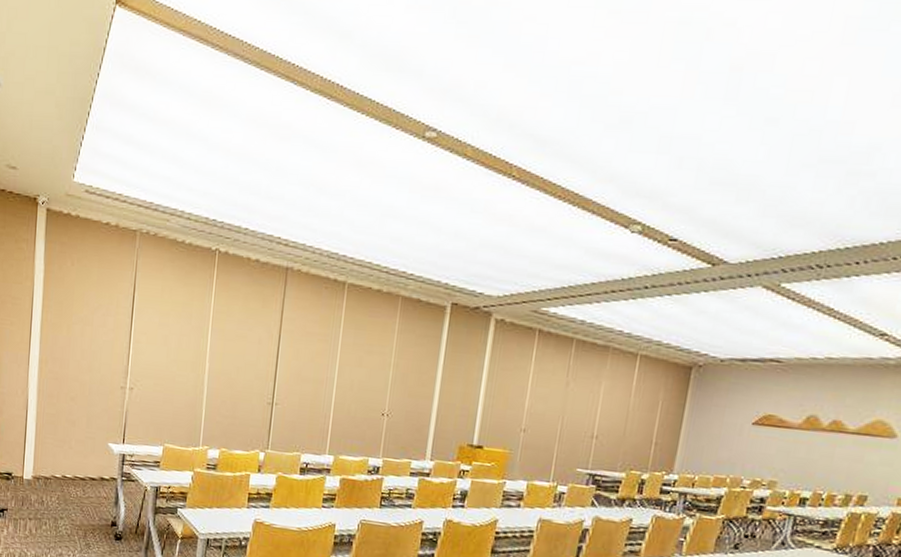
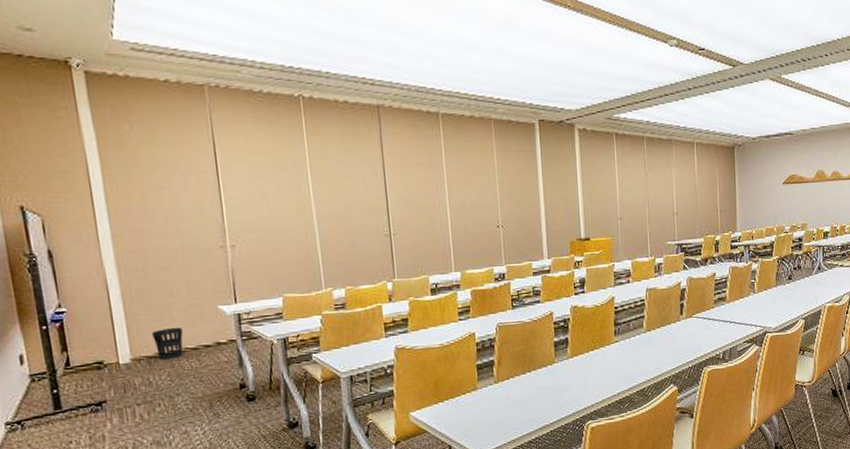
wastebasket: none [52,454,77,484] -> present [152,327,184,360]

